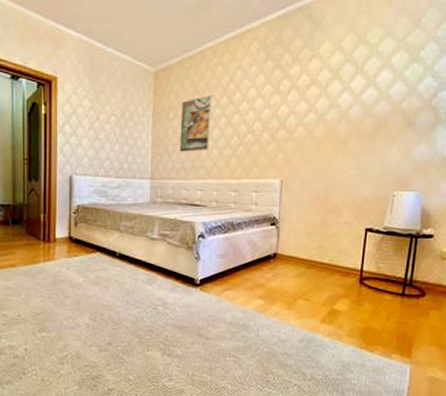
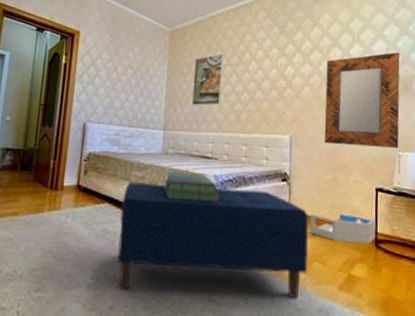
bench: none [112,232,296,331] -> present [118,182,309,298]
stack of books: none [152,220,209,248] -> present [163,171,220,202]
storage bin: none [296,254,362,281] -> present [310,214,376,244]
home mirror: none [316,82,406,189] -> present [324,52,400,149]

